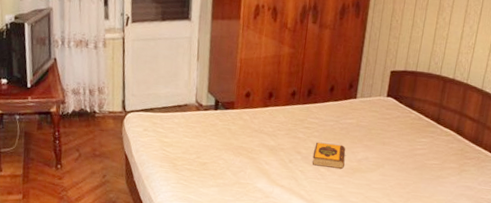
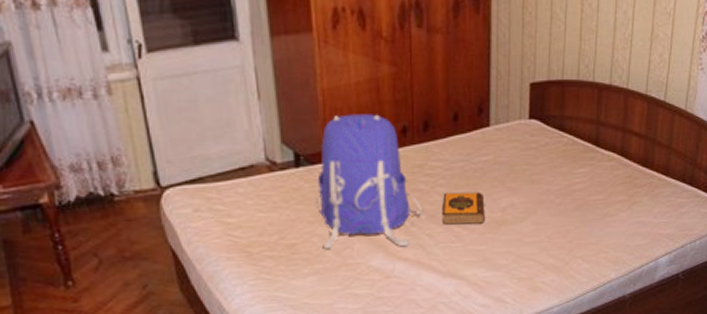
backpack: none [225,78,300,177] -> present [316,114,424,249]

